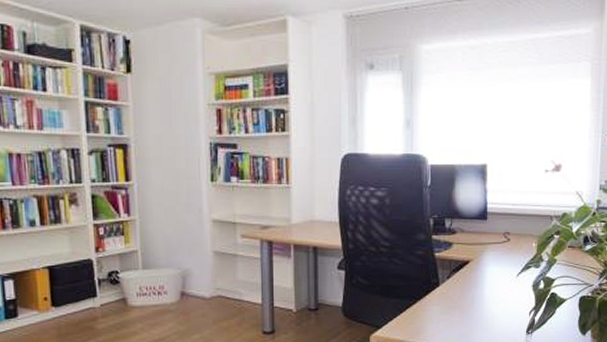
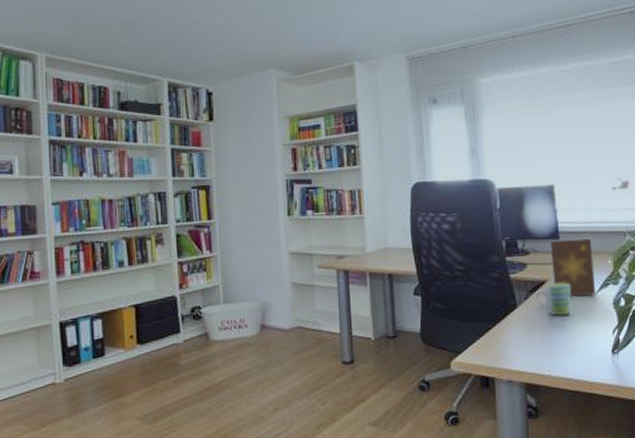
mug: none [458,264,494,296] -> present [535,283,571,316]
book: none [477,221,519,278] -> present [551,238,595,297]

